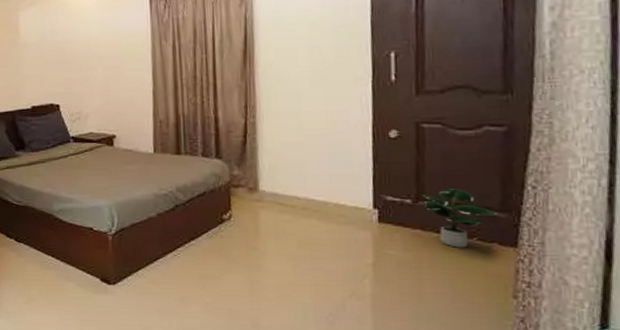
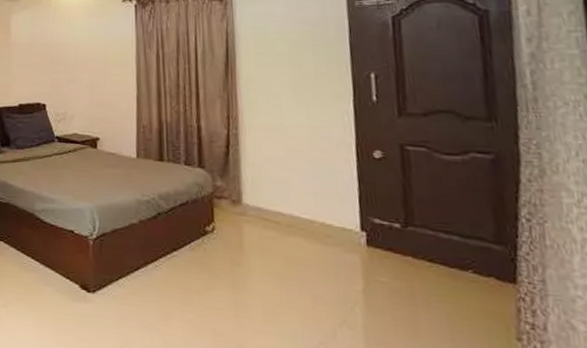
potted plant: present [421,188,498,248] -> none [410,215,492,280]

